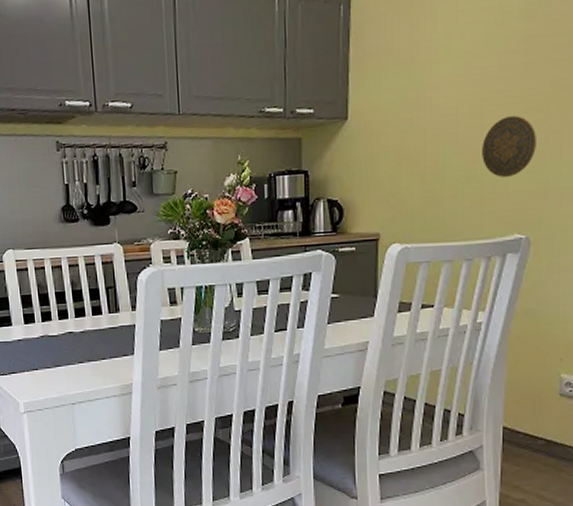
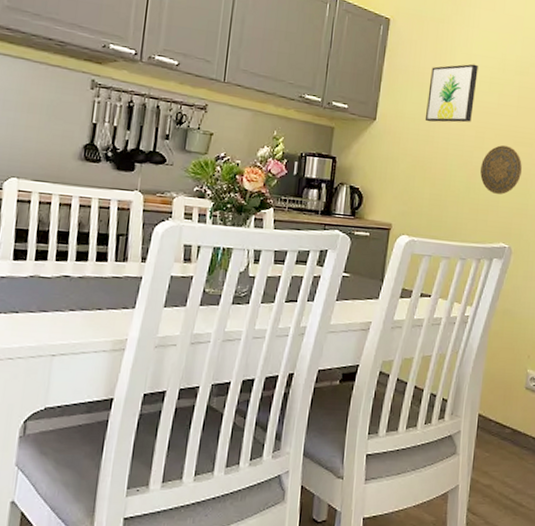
wall art: none [406,22,468,108] -> present [424,64,478,123]

